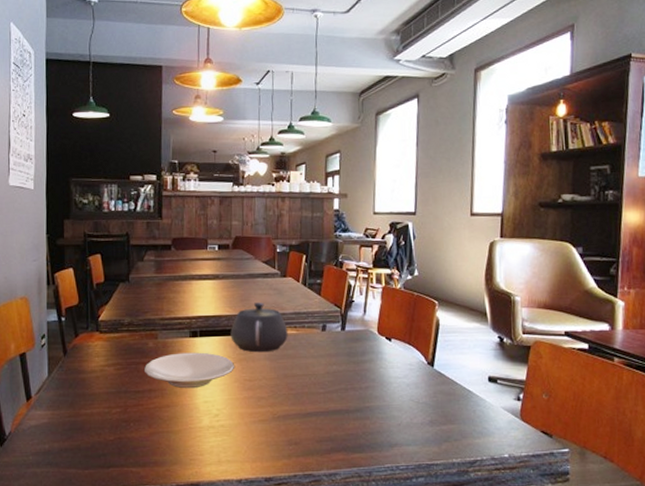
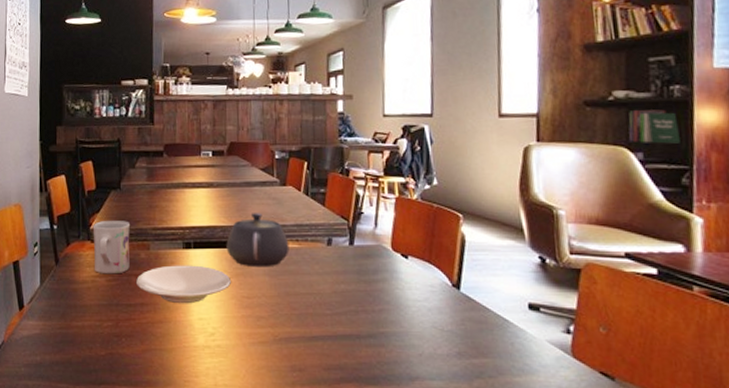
mug: none [101,312,139,363] -> present [92,221,131,274]
books: none [572,210,611,240] -> present [628,109,680,144]

